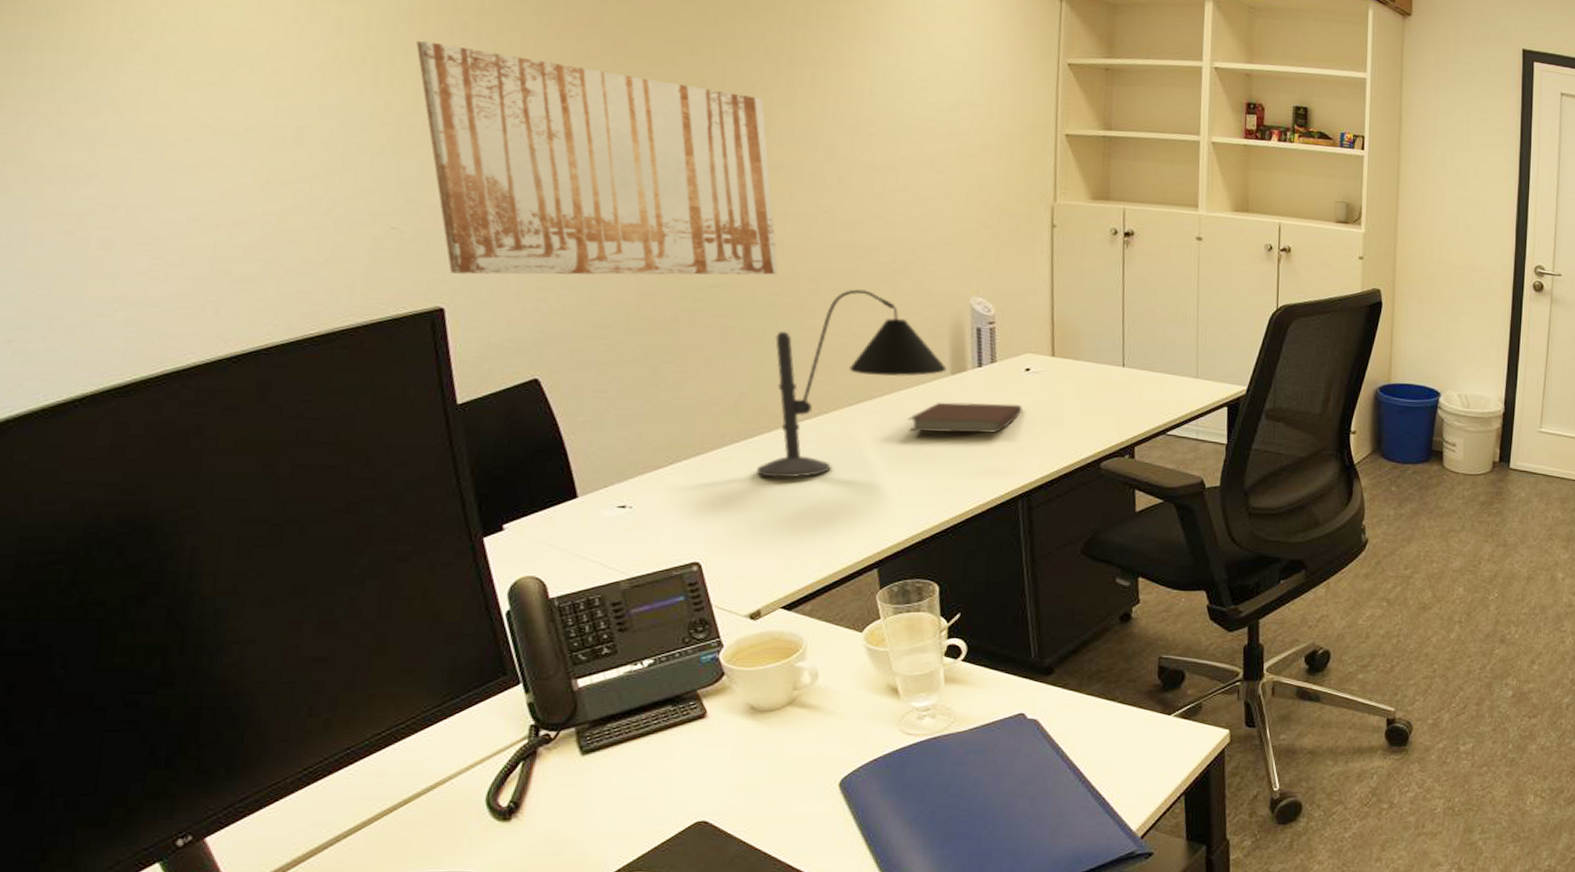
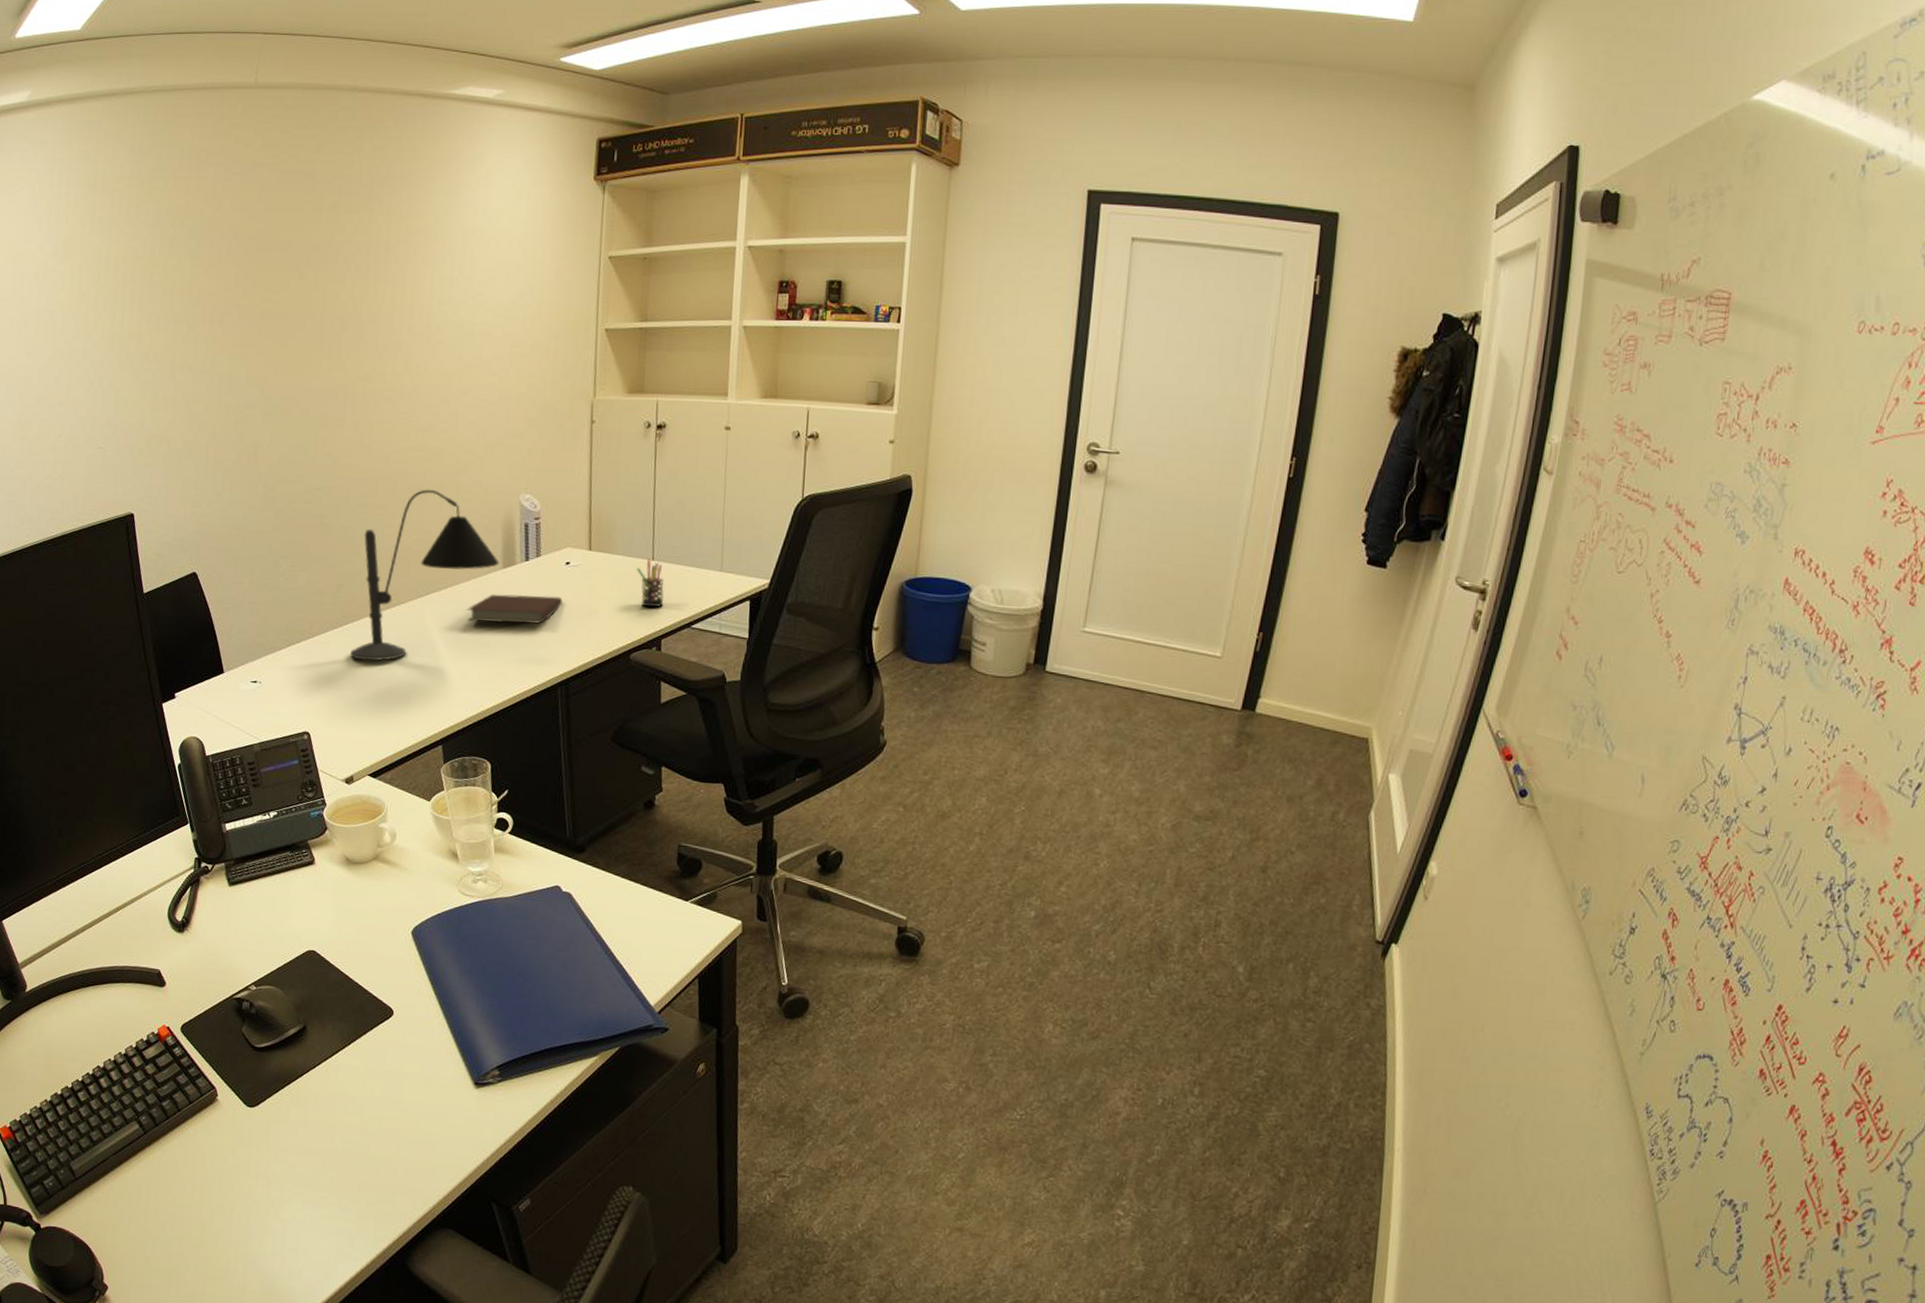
wall art: present [416,40,778,275] -> none [112,287,366,485]
pen holder: none [1106,365,1137,415] -> present [637,559,664,608]

